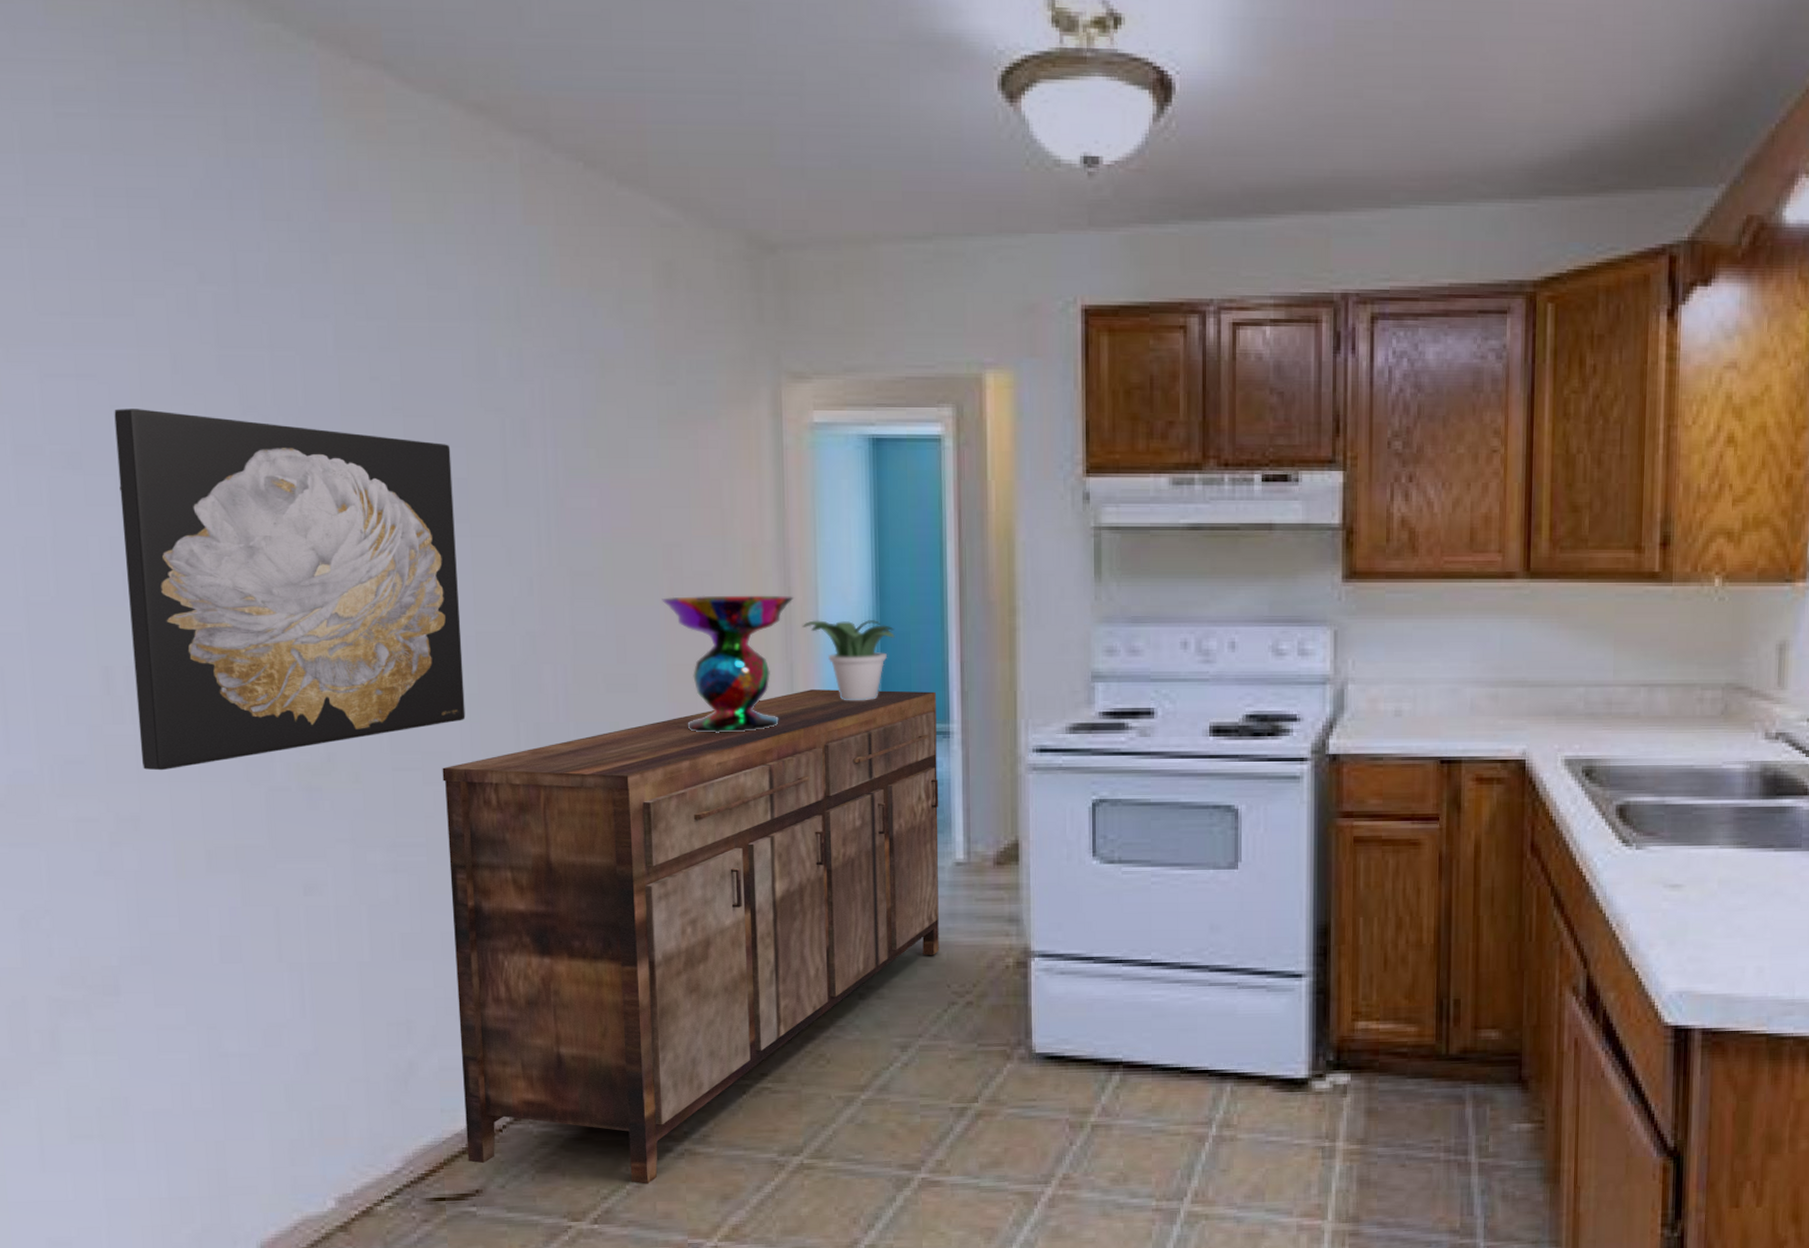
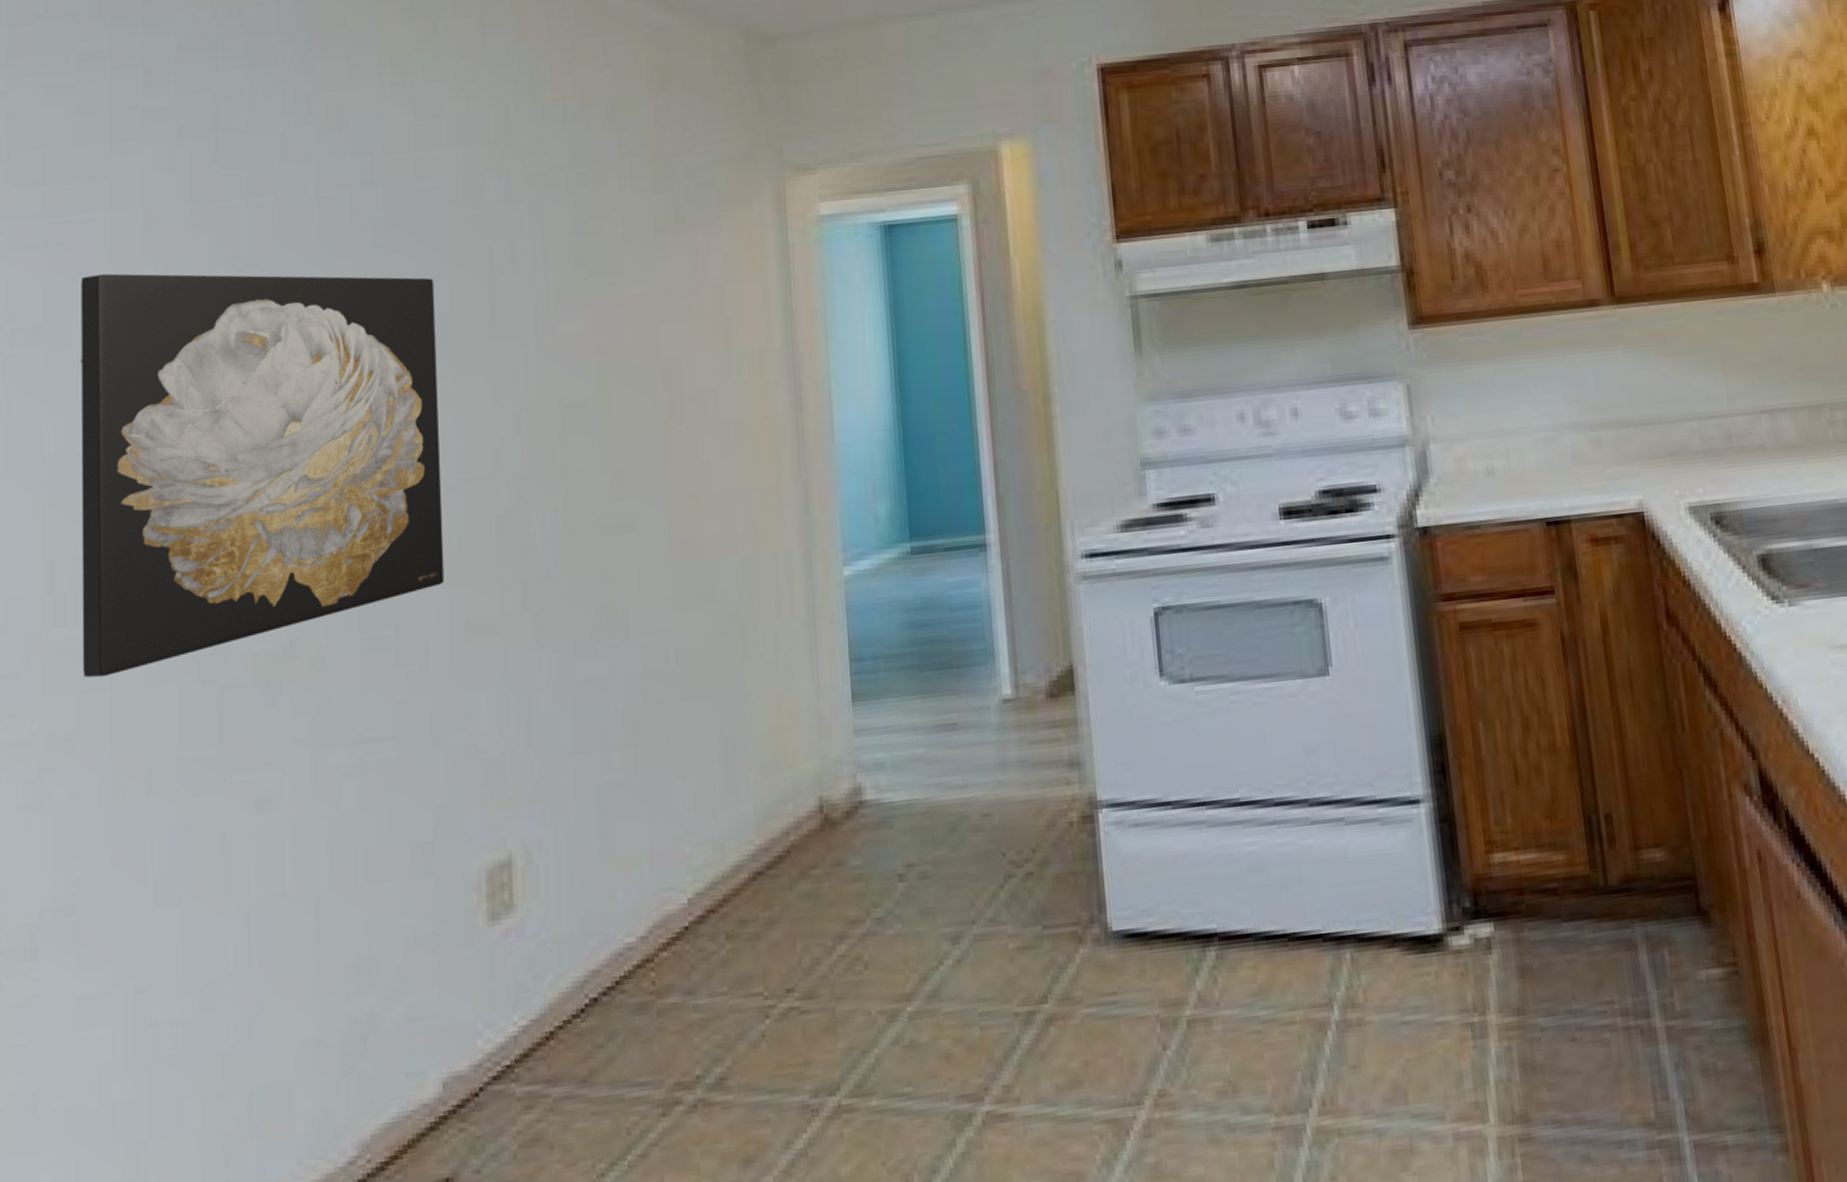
sideboard: present [442,689,939,1184] -> none [417,498,990,1152]
decorative bowl: present [662,595,795,733] -> none [661,406,807,573]
potted plant: present [802,619,895,700] -> none [816,423,919,519]

